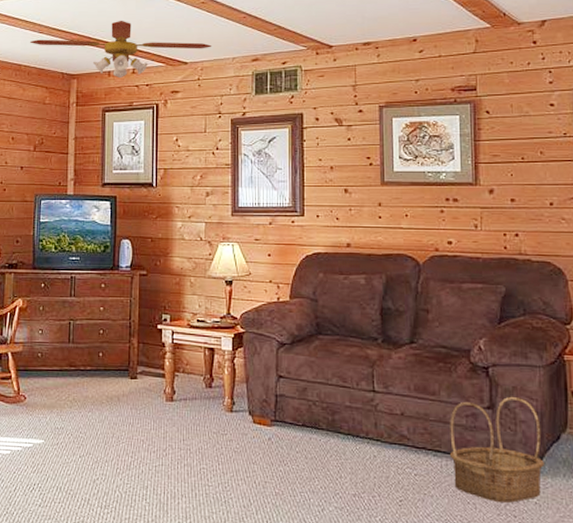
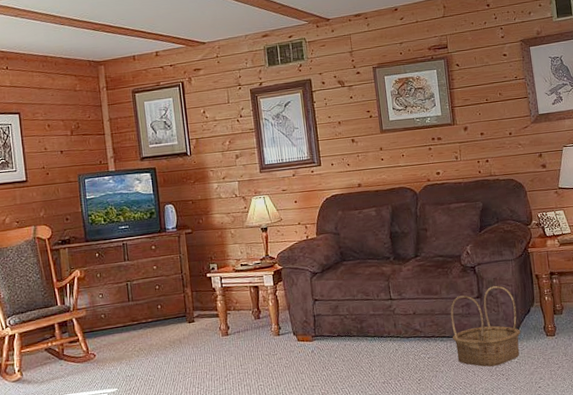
ceiling fan: present [30,20,212,79] -> none [53,7,226,62]

